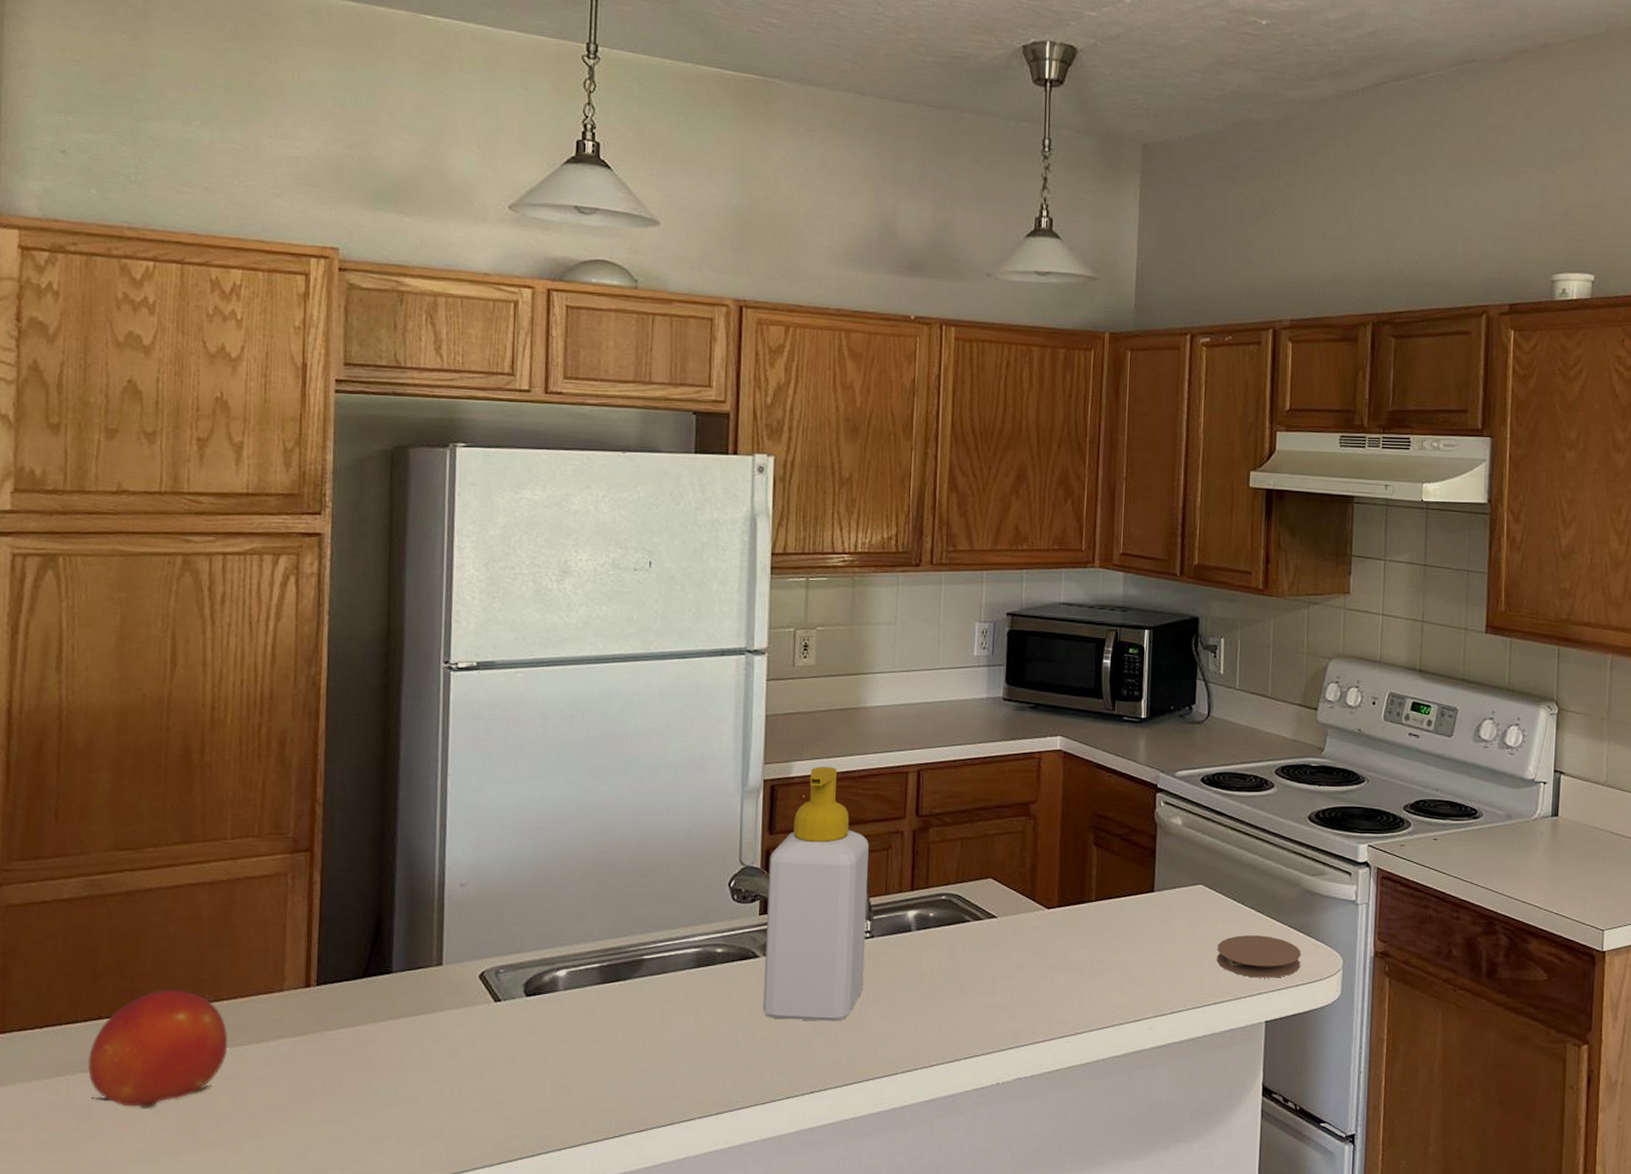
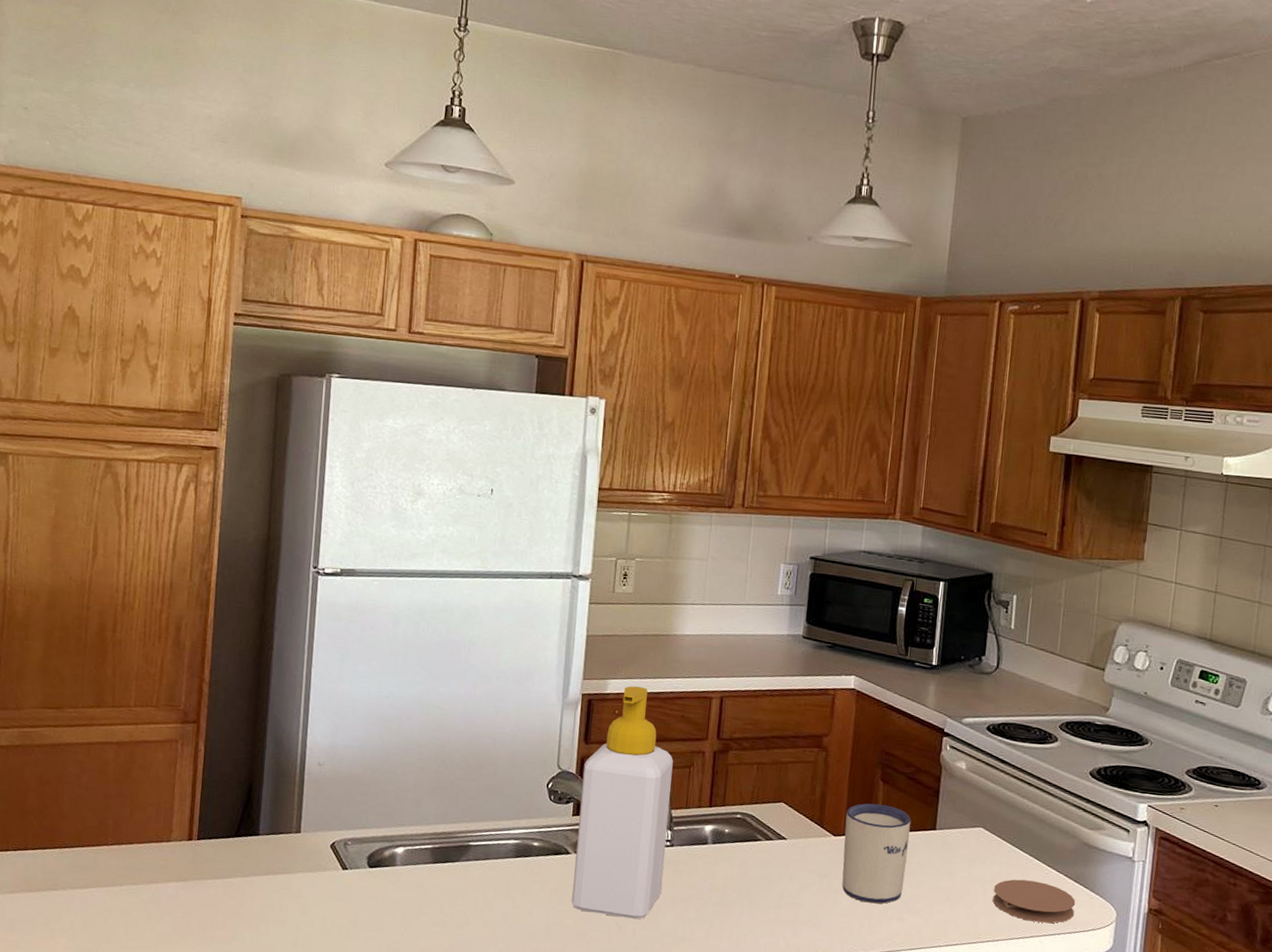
fruit: present [87,989,228,1108] -> none [15,830,125,929]
mug: none [1058,870,1128,977] -> present [842,803,911,904]

